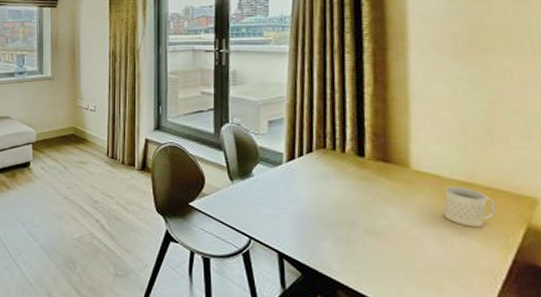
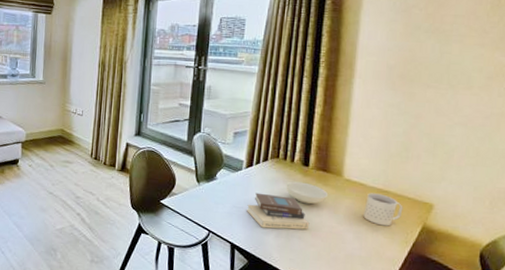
books: none [293,190,375,234] -> present [247,192,310,230]
bowl: none [339,175,395,203] -> present [286,181,329,205]

